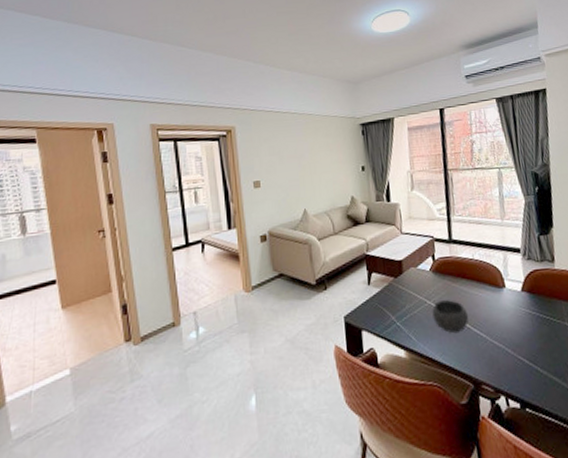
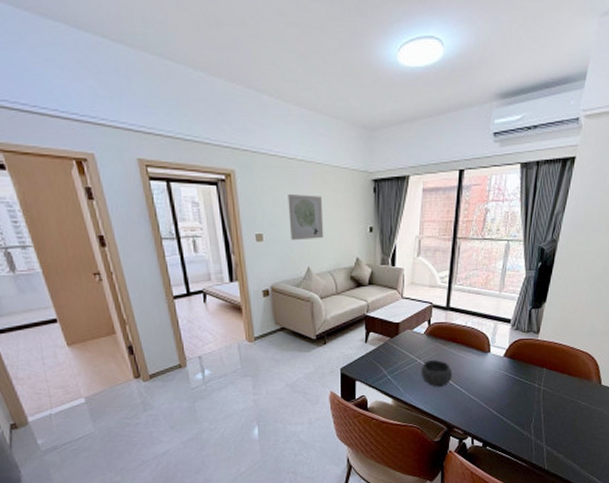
wall art: none [283,142,319,185] -> present [288,195,324,241]

